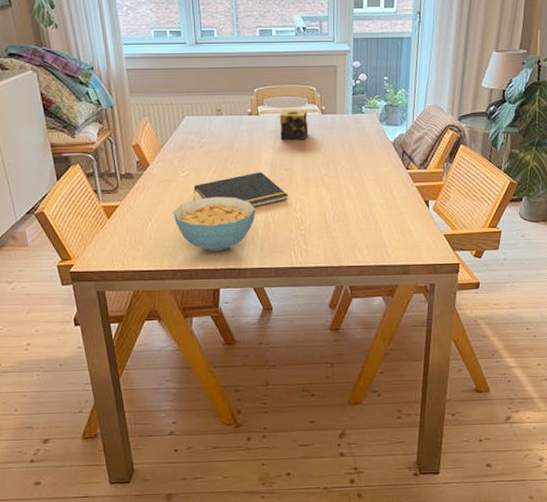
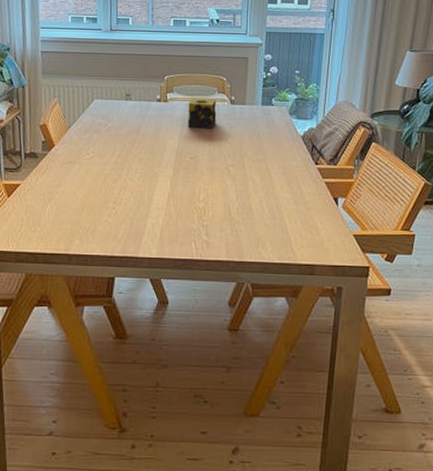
cereal bowl: present [173,196,256,252] -> none [73,180,158,238]
notepad: present [193,171,289,207] -> none [96,158,192,194]

